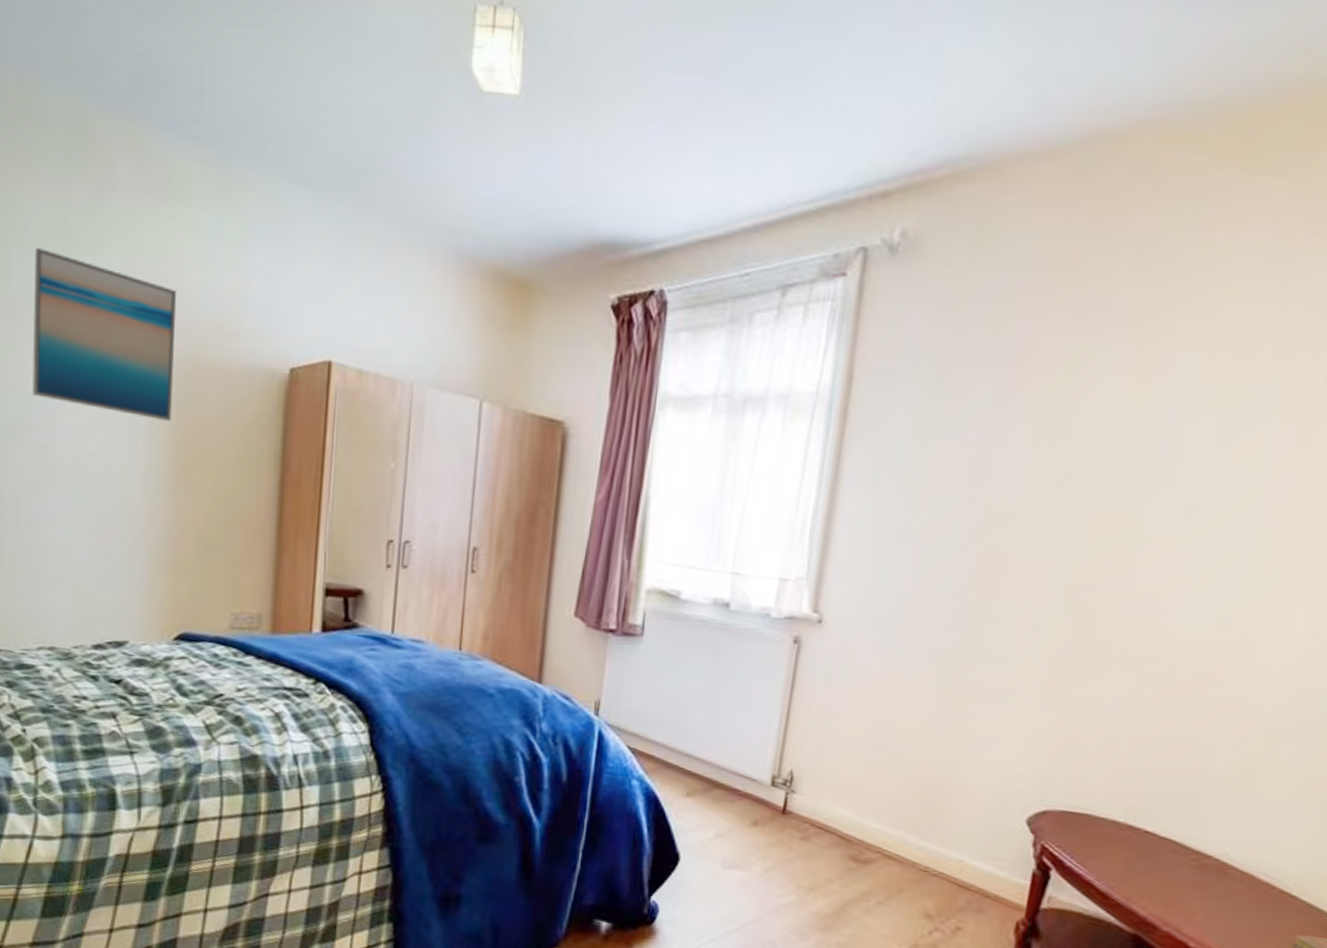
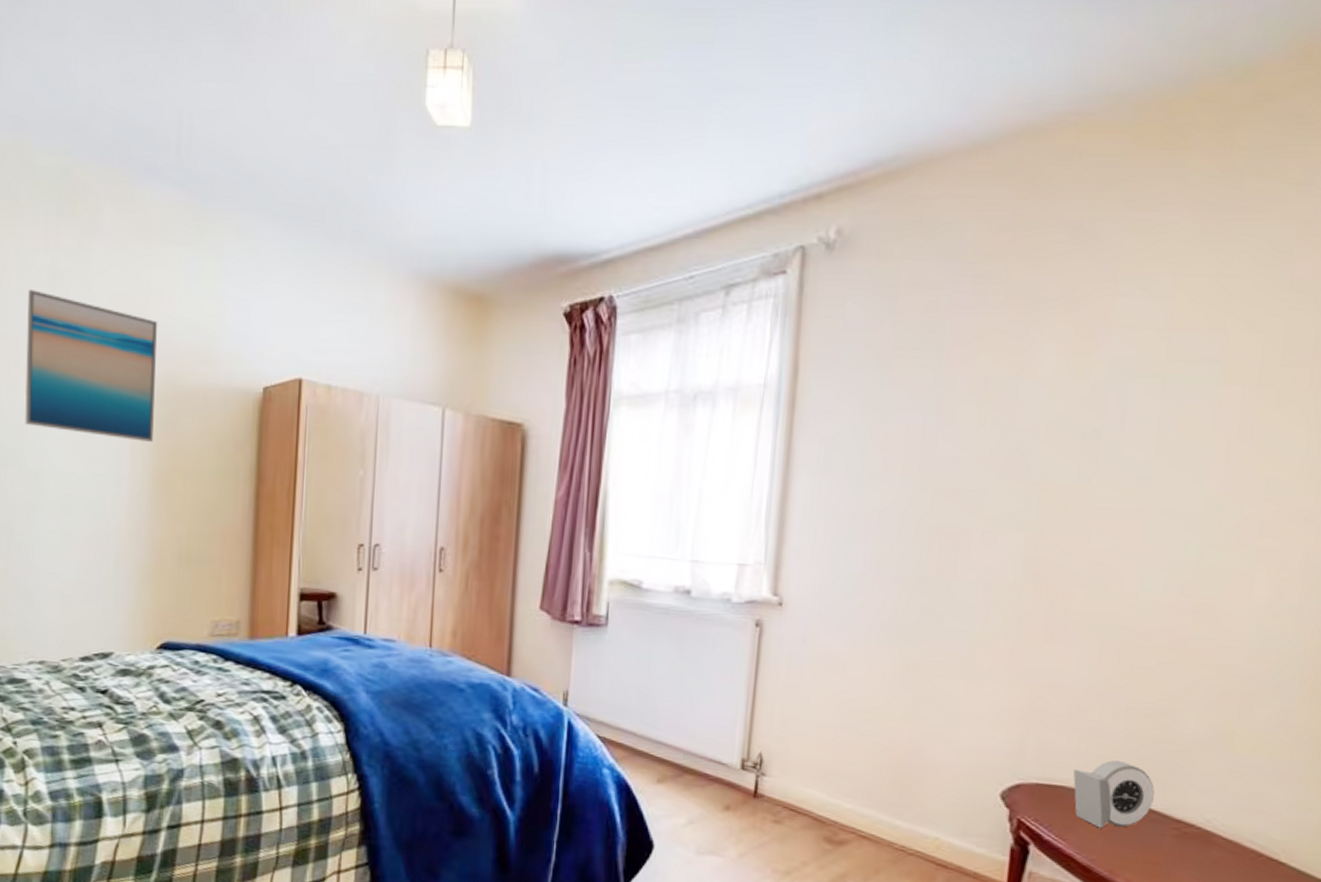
alarm clock: none [1098,791,1177,857] -> present [1072,760,1155,829]

